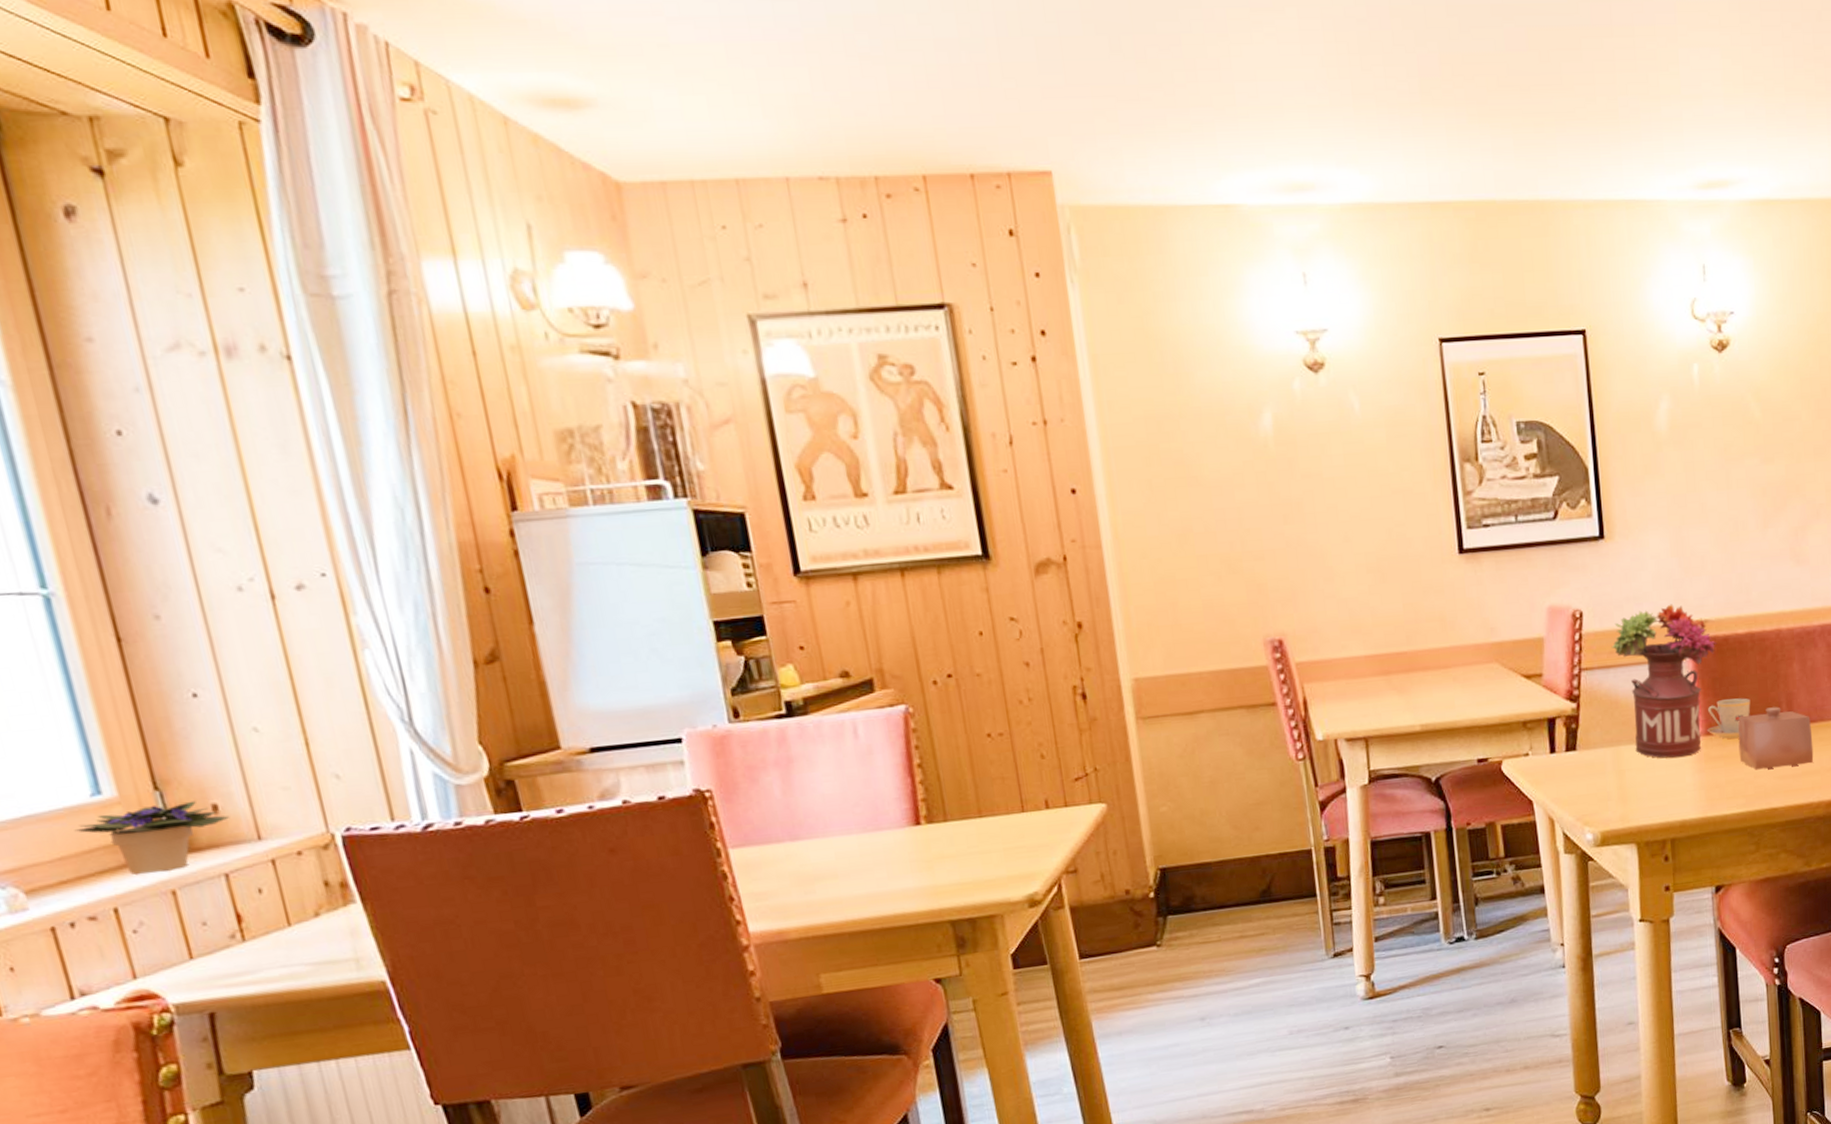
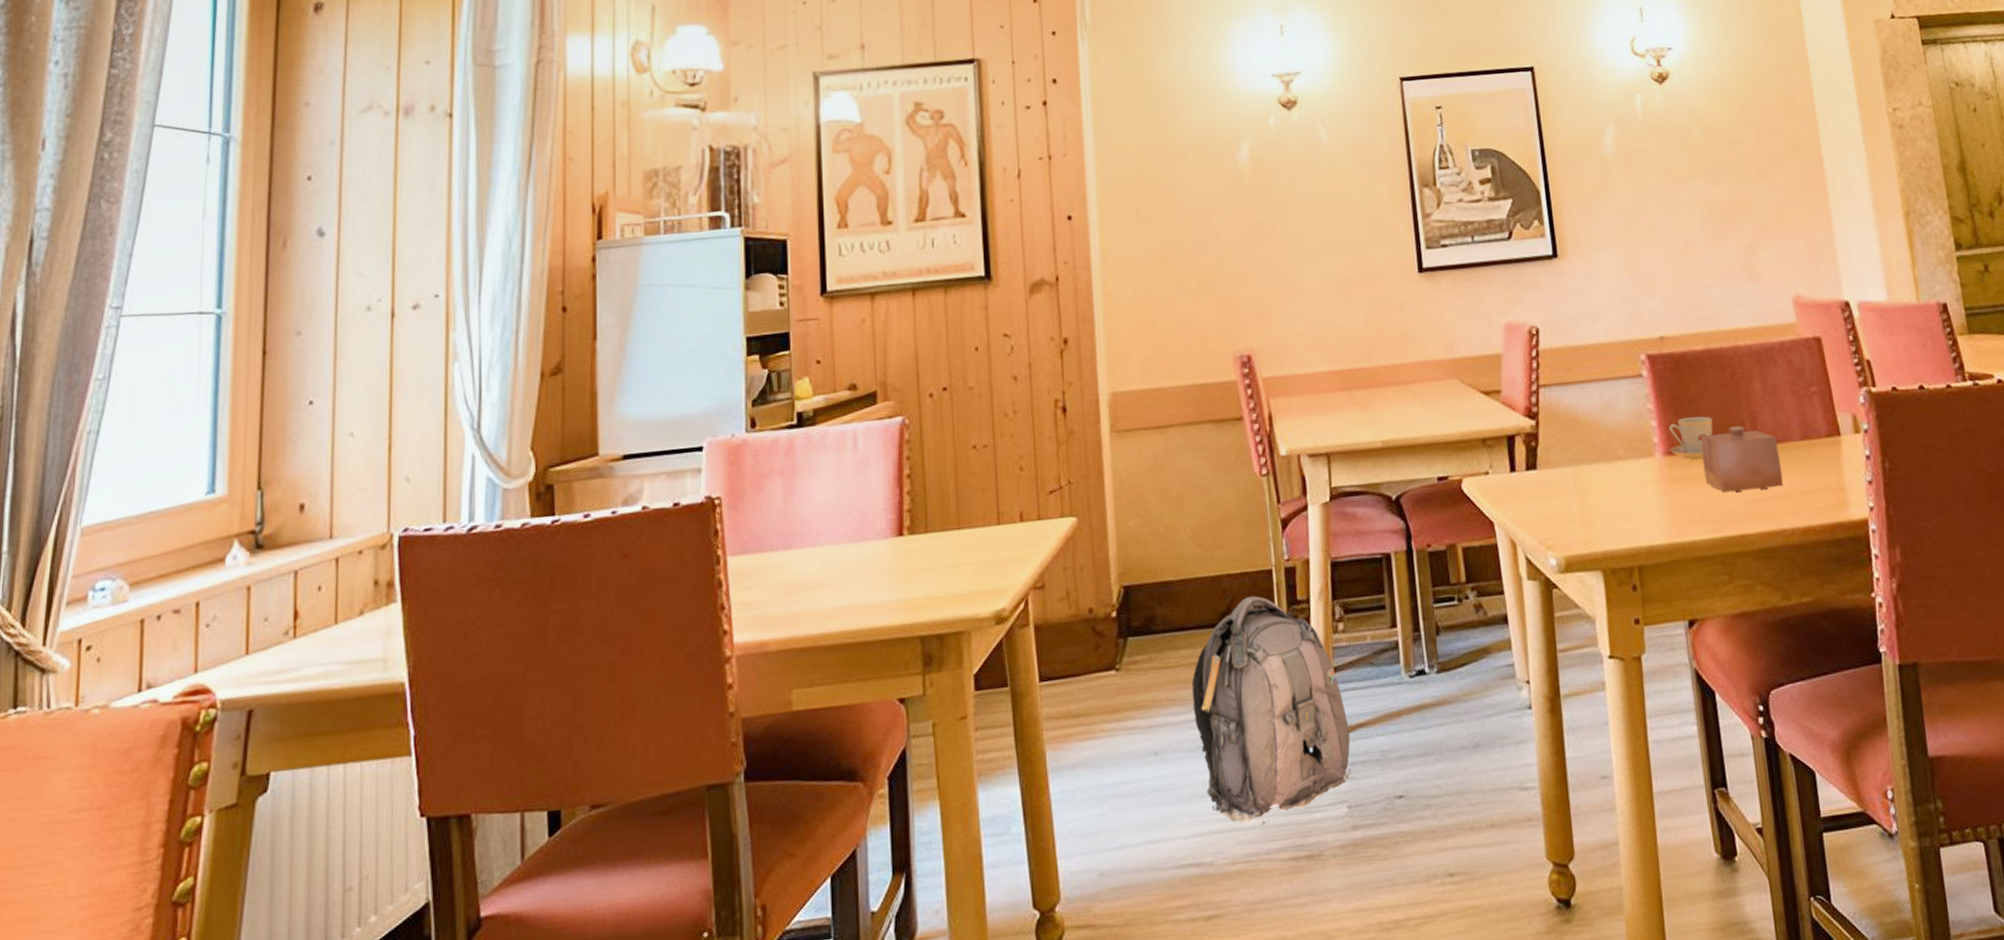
potted flower: present [74,800,231,875] -> none [184,500,312,570]
backpack: none [1234,874,1393,1076] -> present [1191,595,1351,825]
flower arrangement: present [1611,604,1717,758] -> none [1568,320,1675,479]

